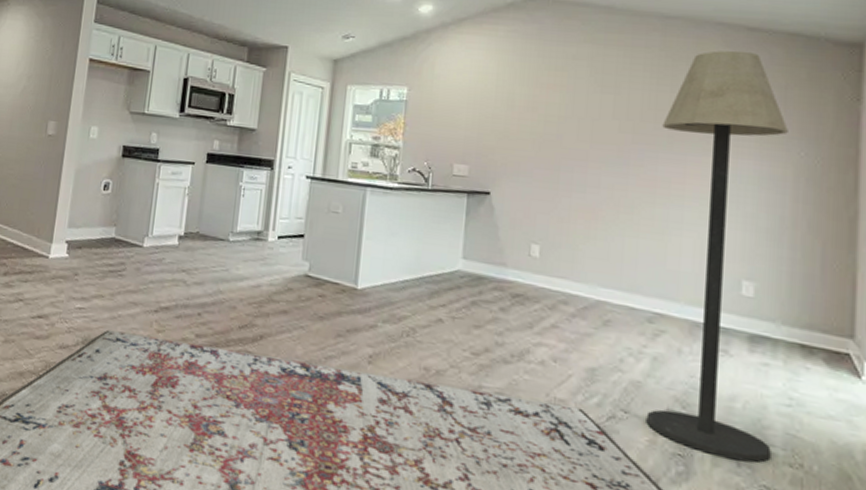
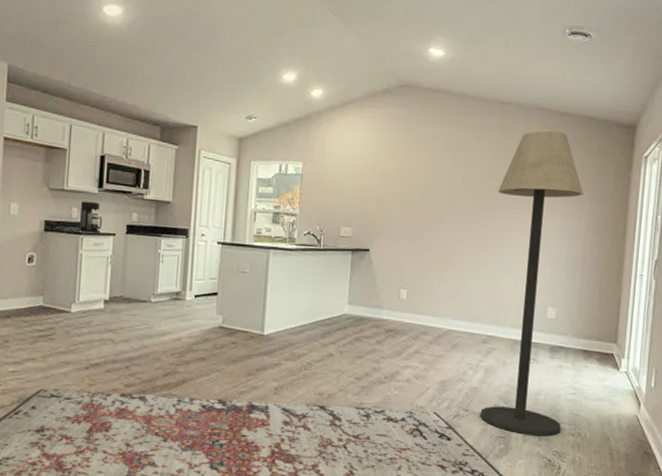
coffee maker: none [157,126,182,162] -> present [78,201,102,234]

